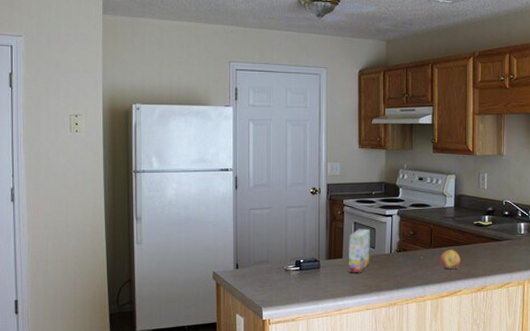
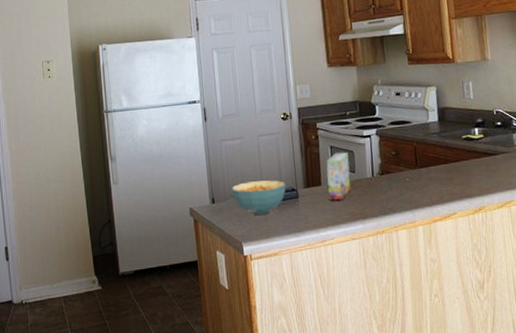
cereal bowl: none [256,250,308,282] -> present [231,180,286,215]
fruit: present [440,250,461,270] -> none [428,168,452,191]

